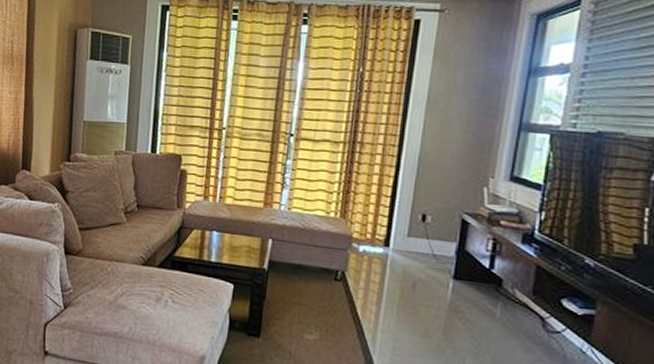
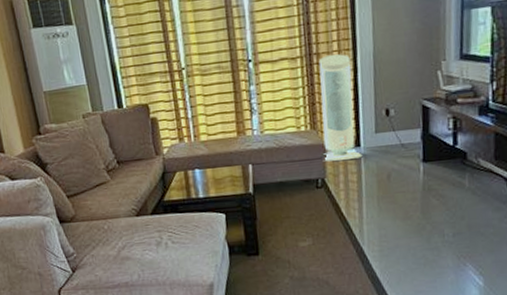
air purifier: none [348,147,395,259] -> present [318,54,363,162]

